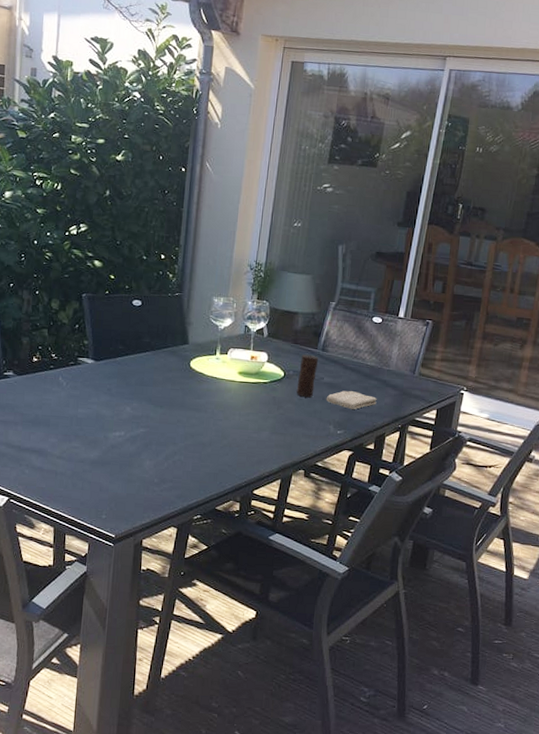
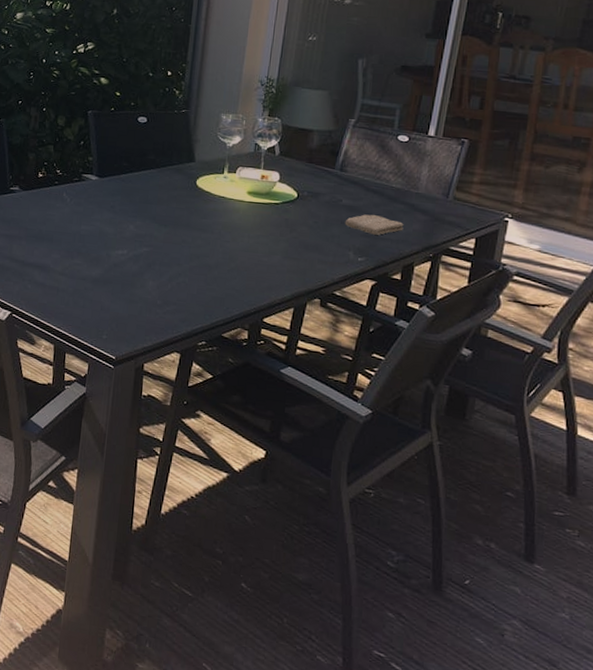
candle: present [296,354,319,398] -> none [311,174,337,221]

